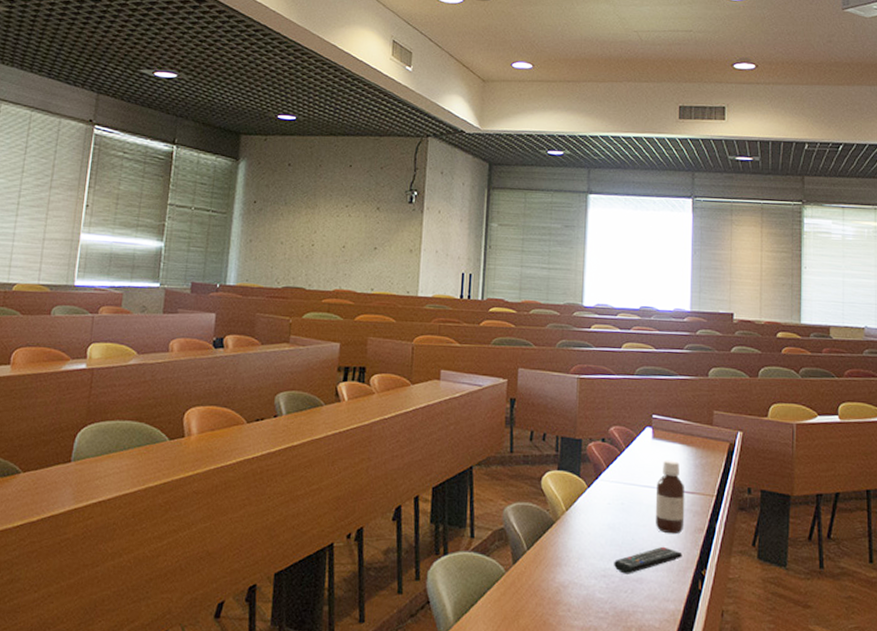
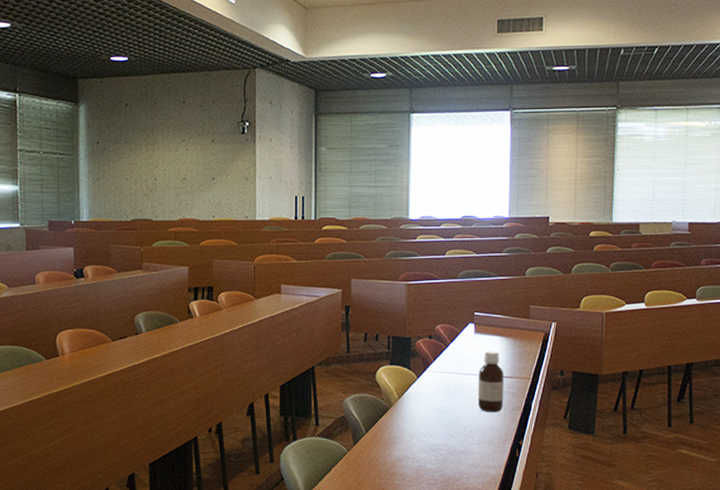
remote control: present [614,546,682,574] -> none [442,423,502,448]

